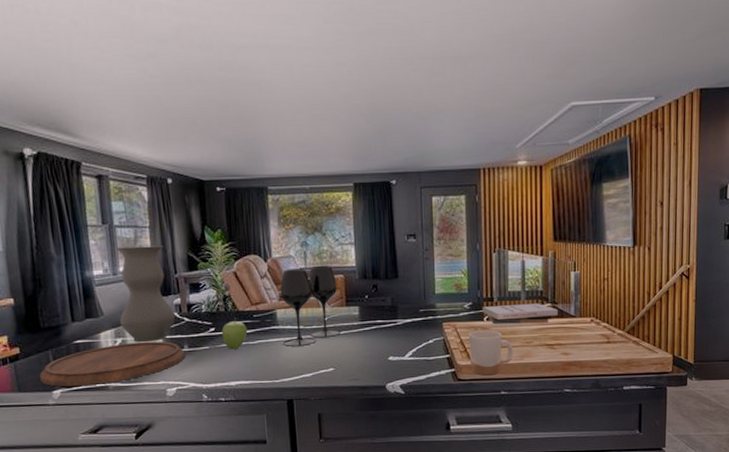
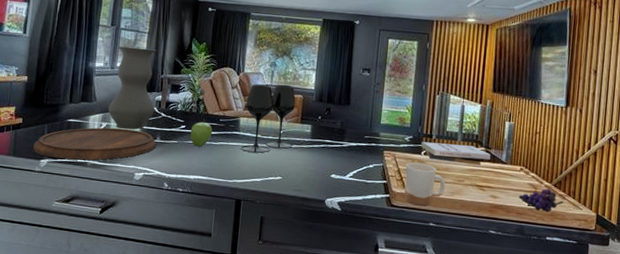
grapes: none [591,337,639,362] -> present [518,188,564,213]

